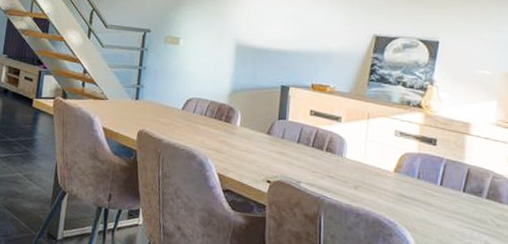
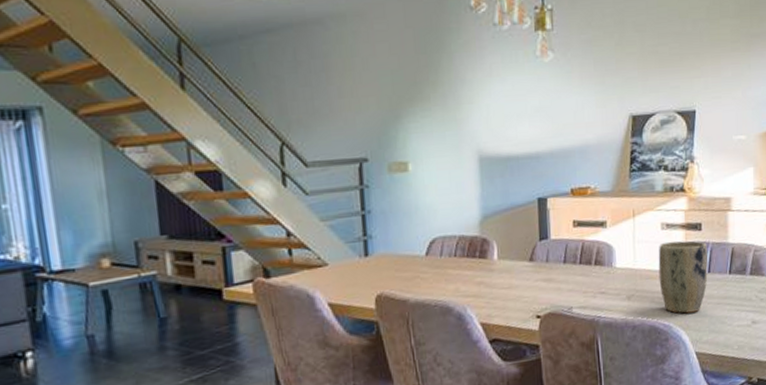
plant pot: none [387,147,441,219] -> present [658,240,708,314]

